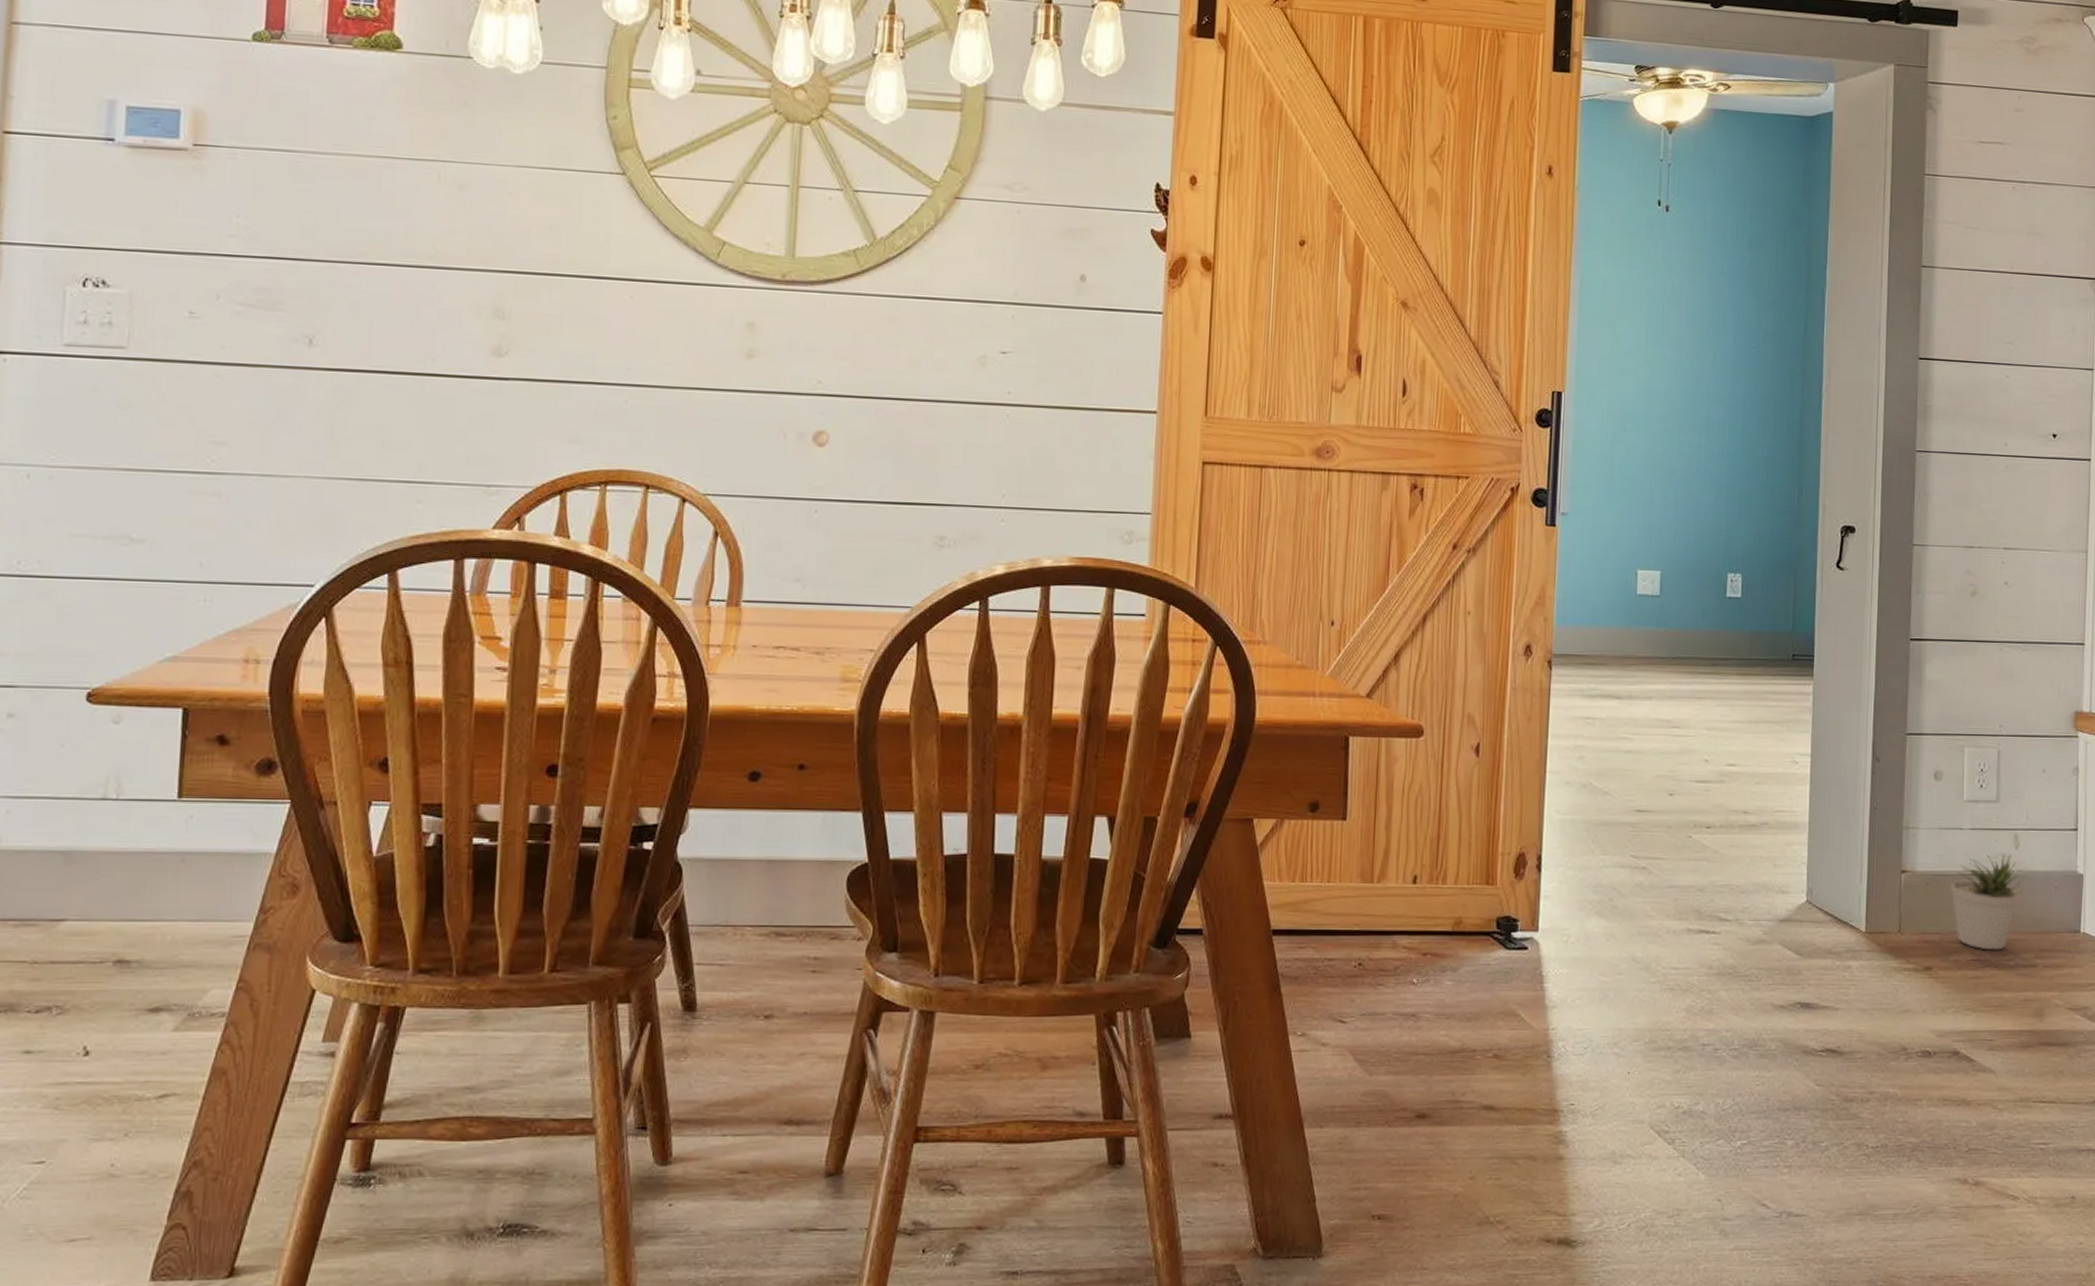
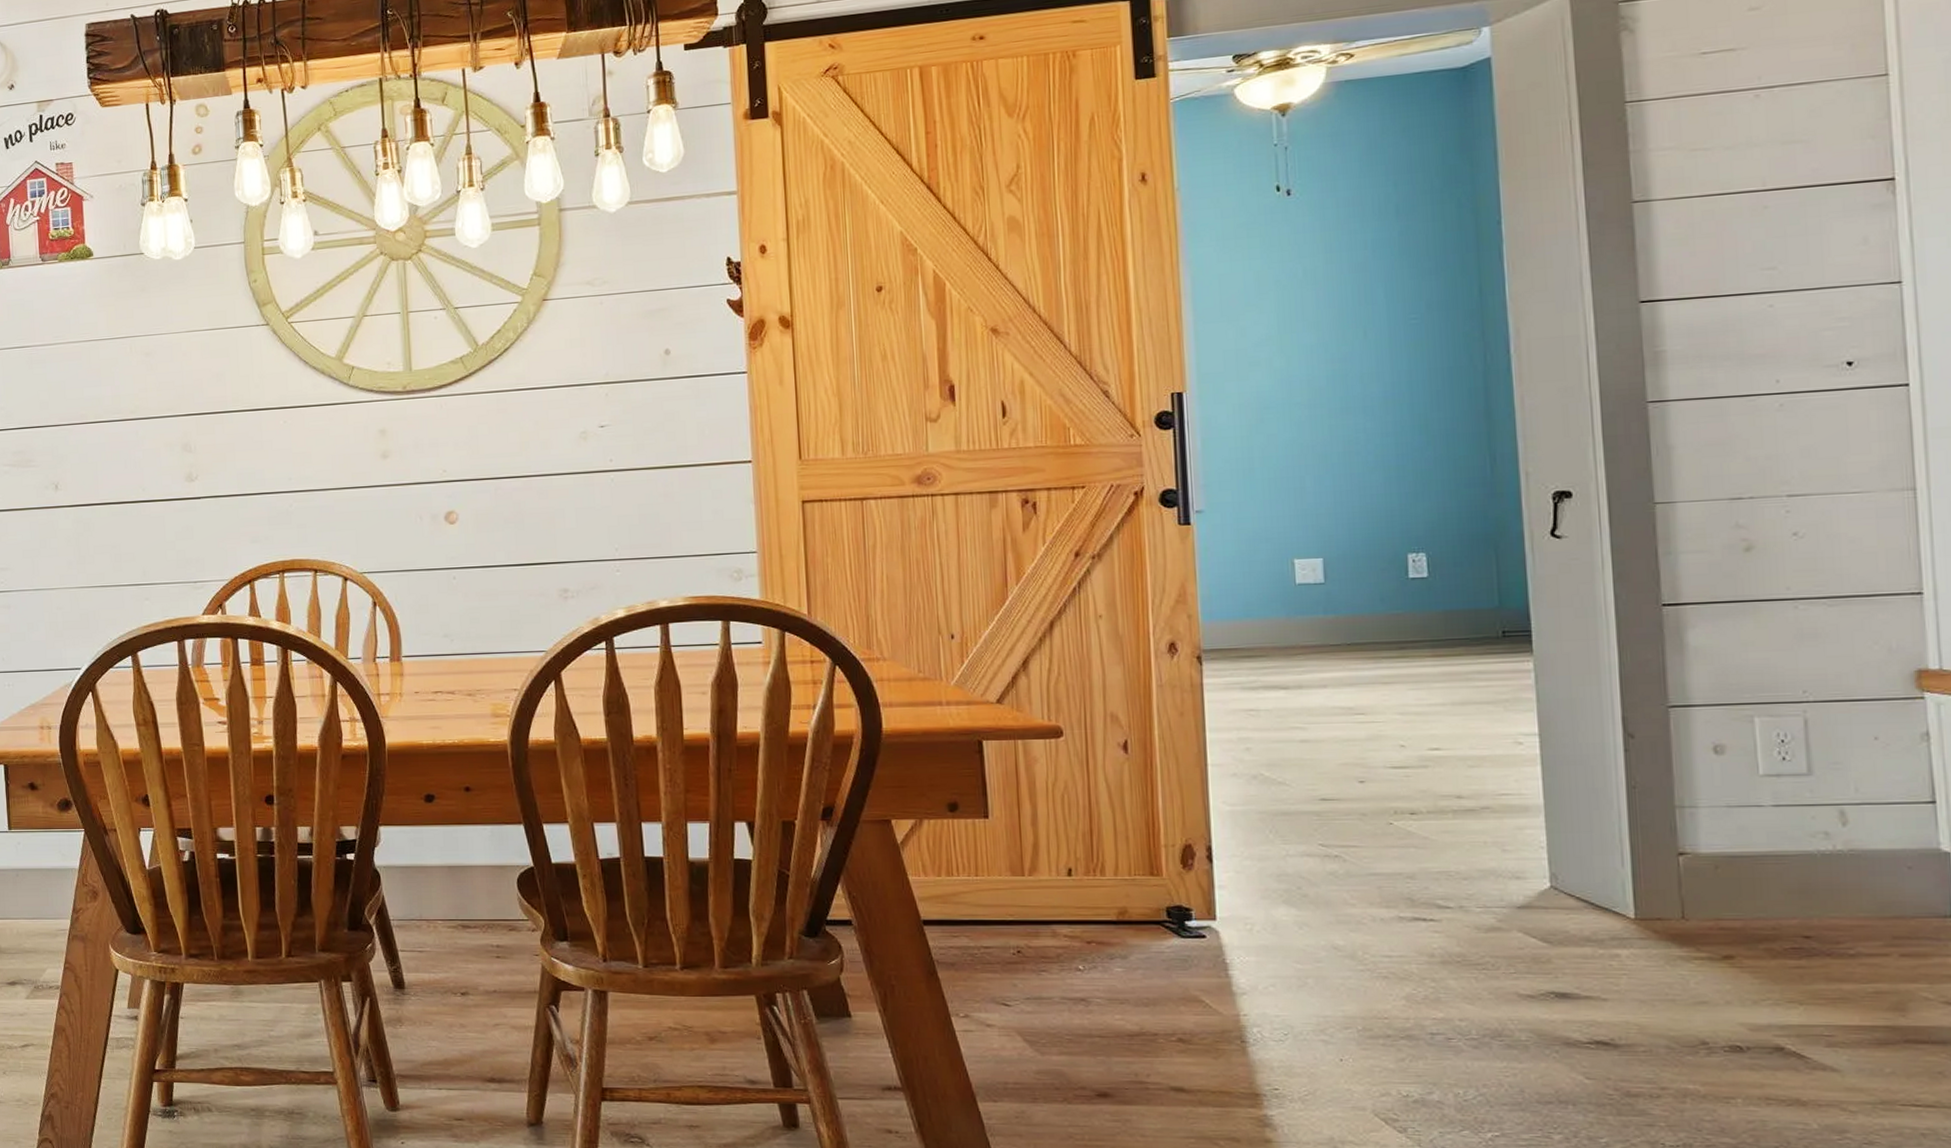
potted plant: present [1949,854,2022,950] -> none [1749,832,1858,938]

